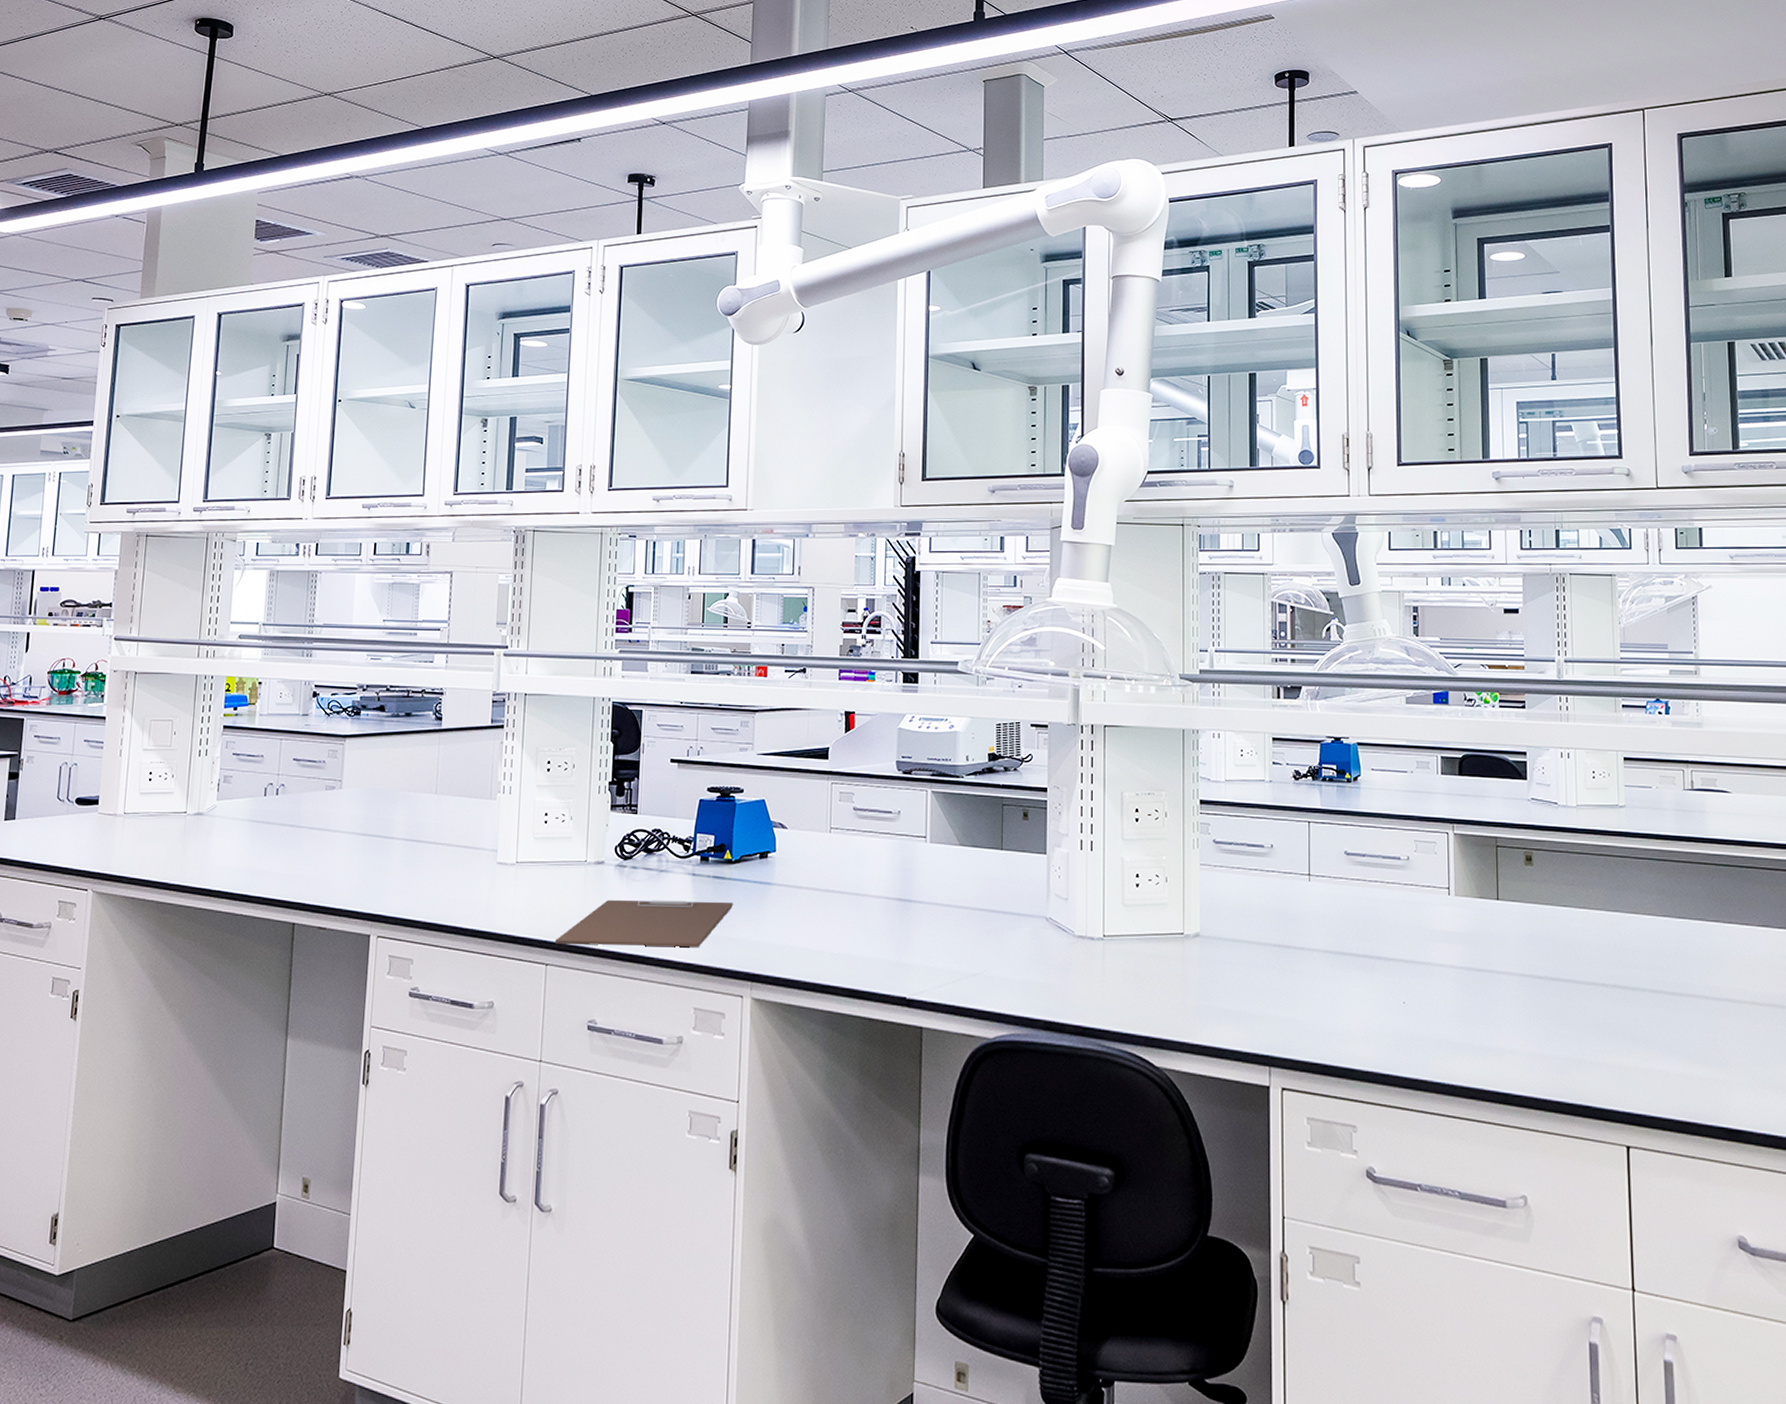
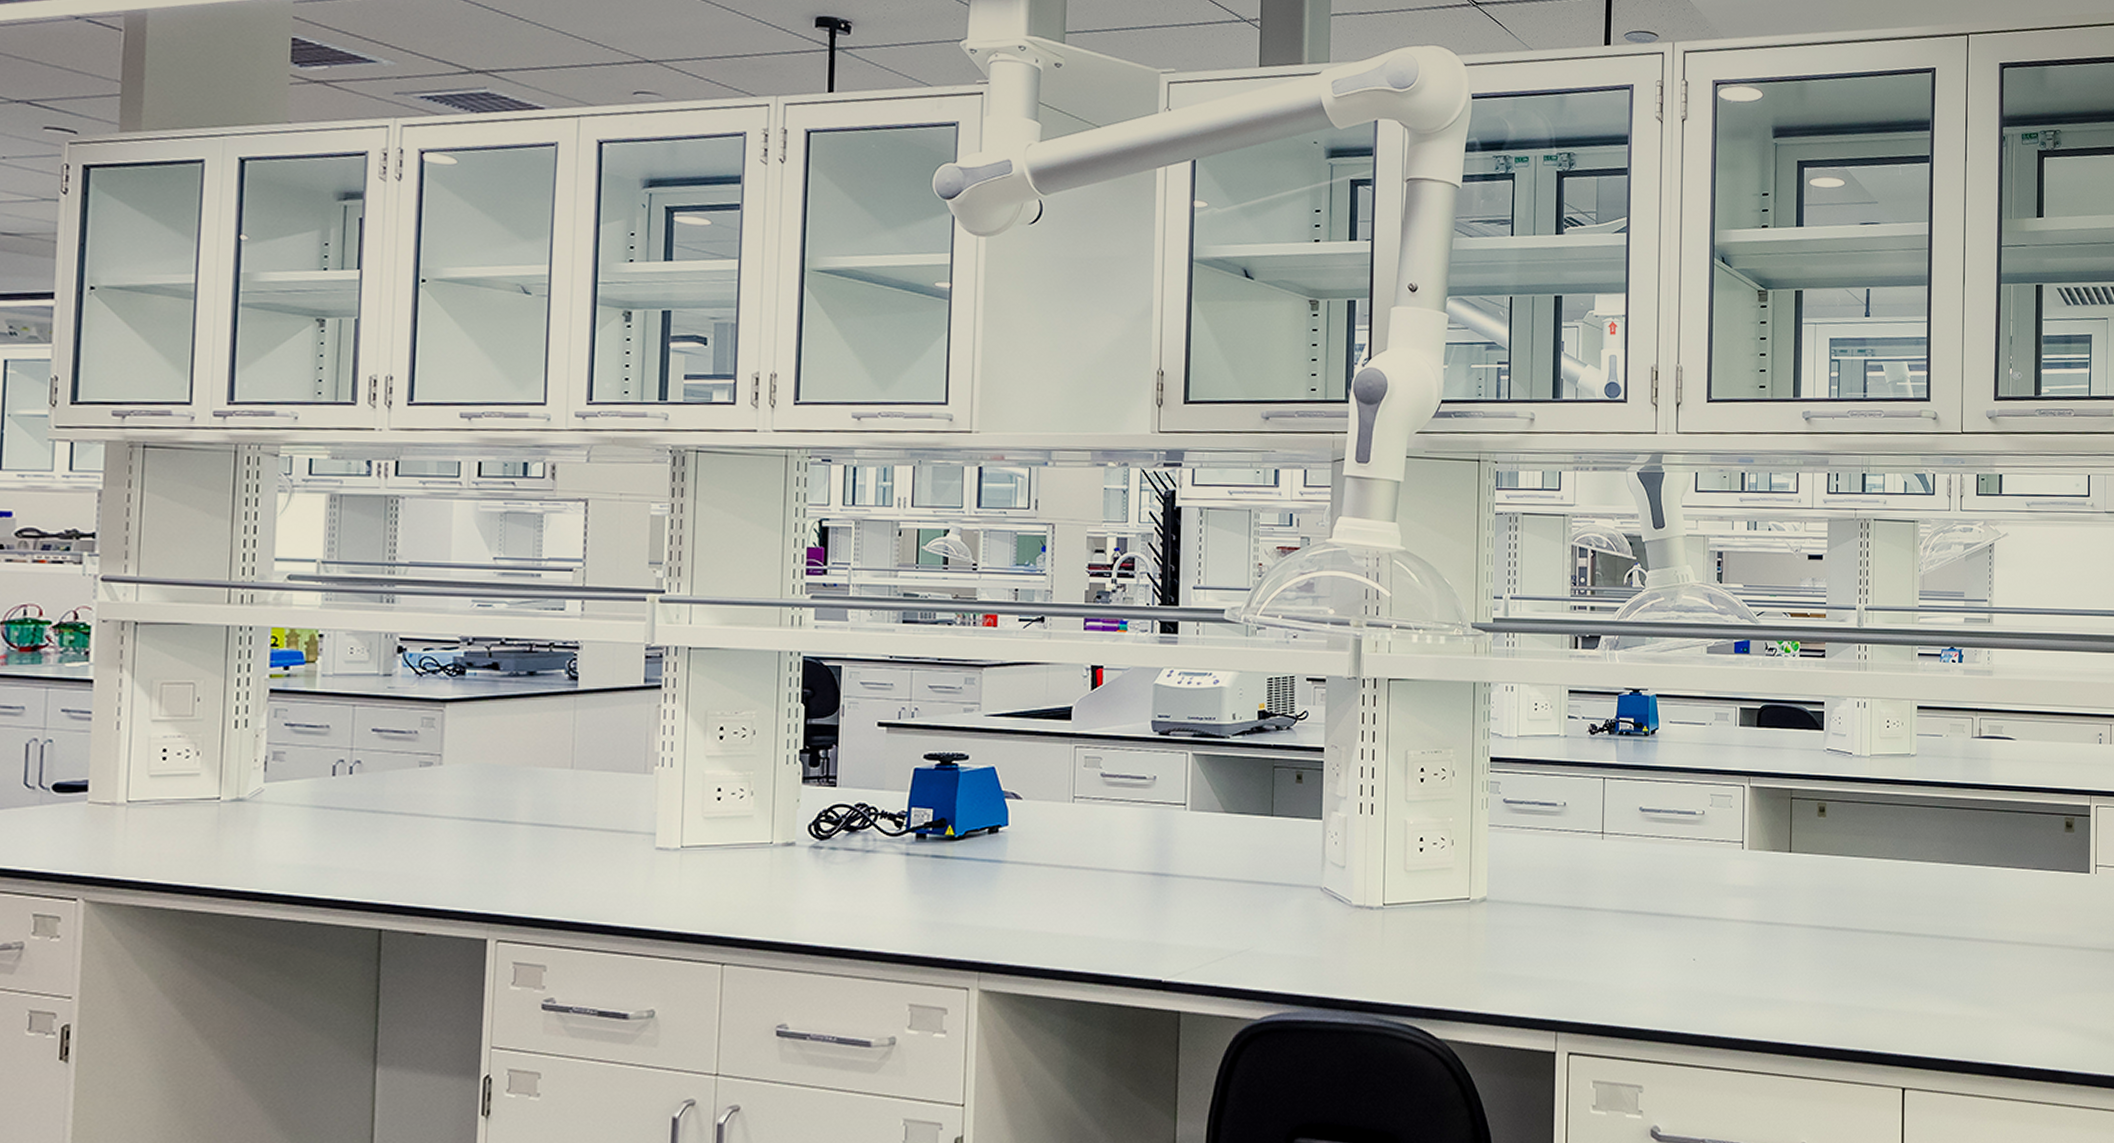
clipboard: present [555,899,733,947] -> none [733,883,956,941]

